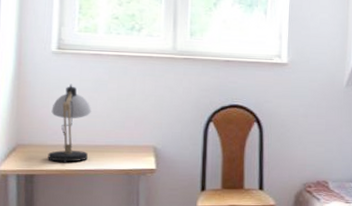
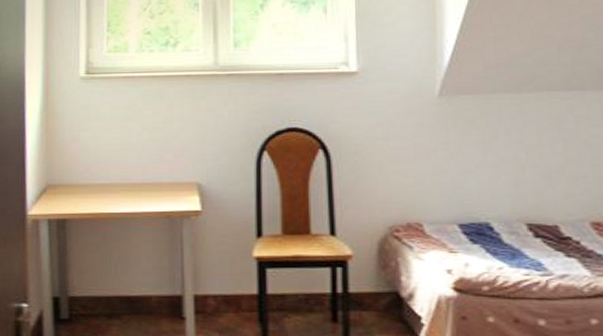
desk lamp: present [48,83,91,163] -> none [80,112,125,206]

